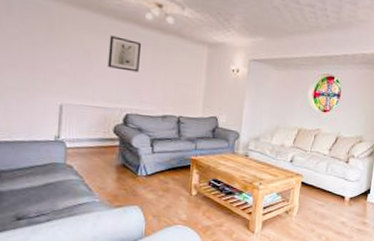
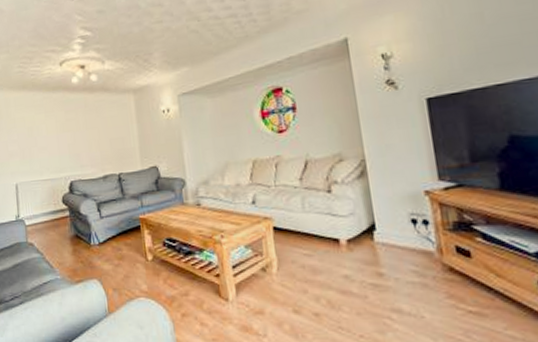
wall art: present [108,35,142,72] -> none [45,107,75,139]

